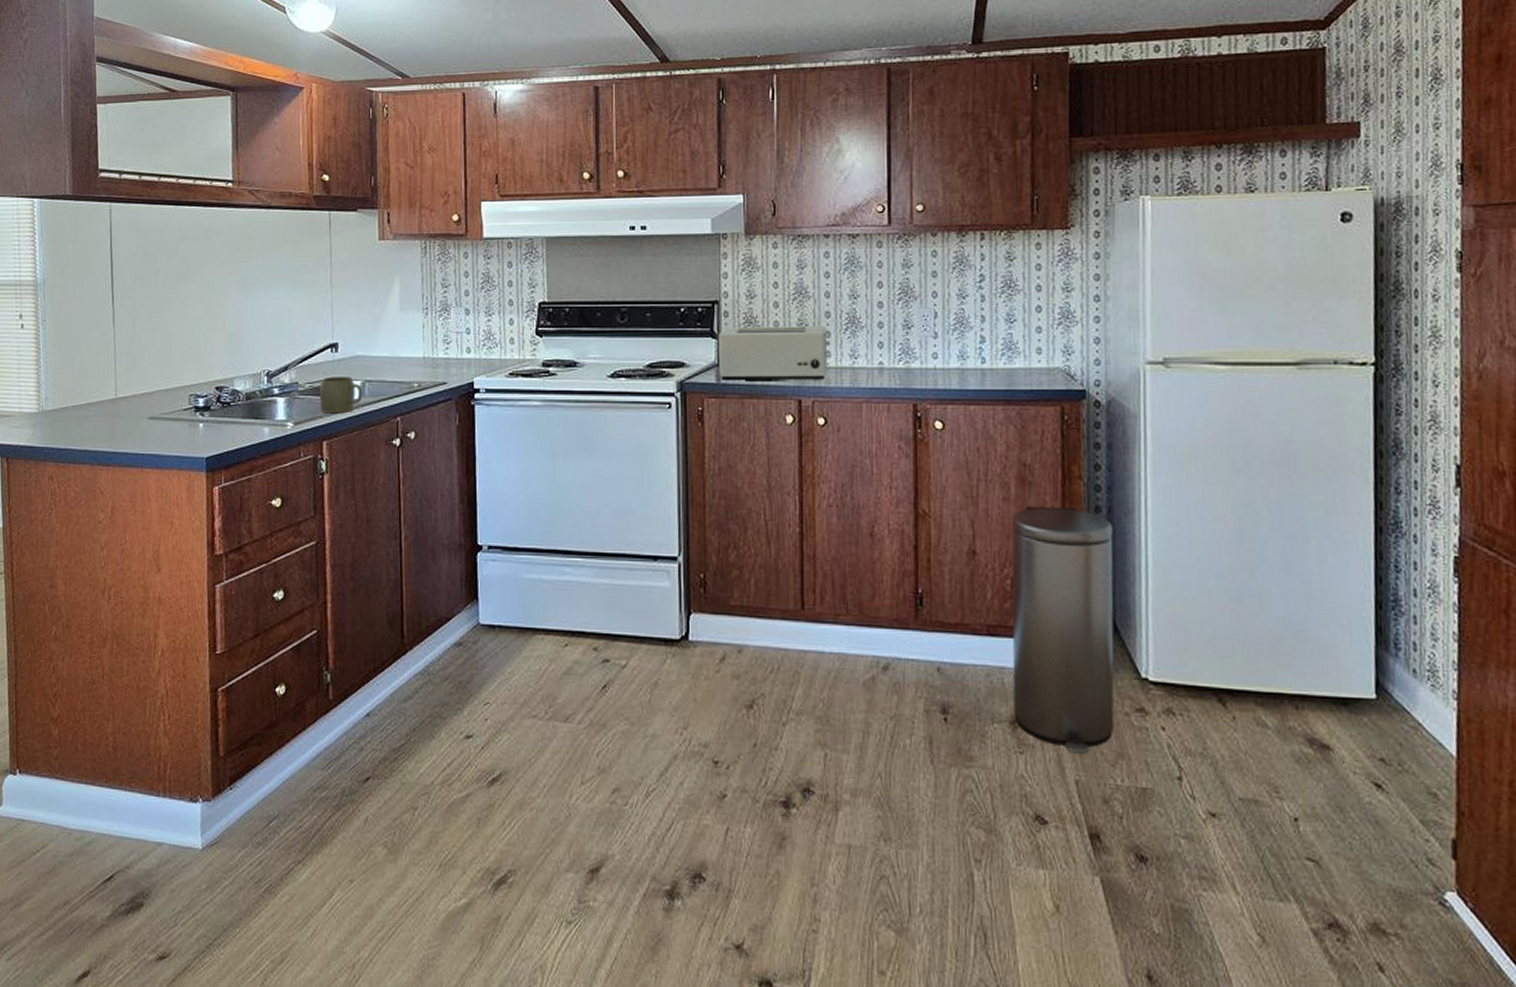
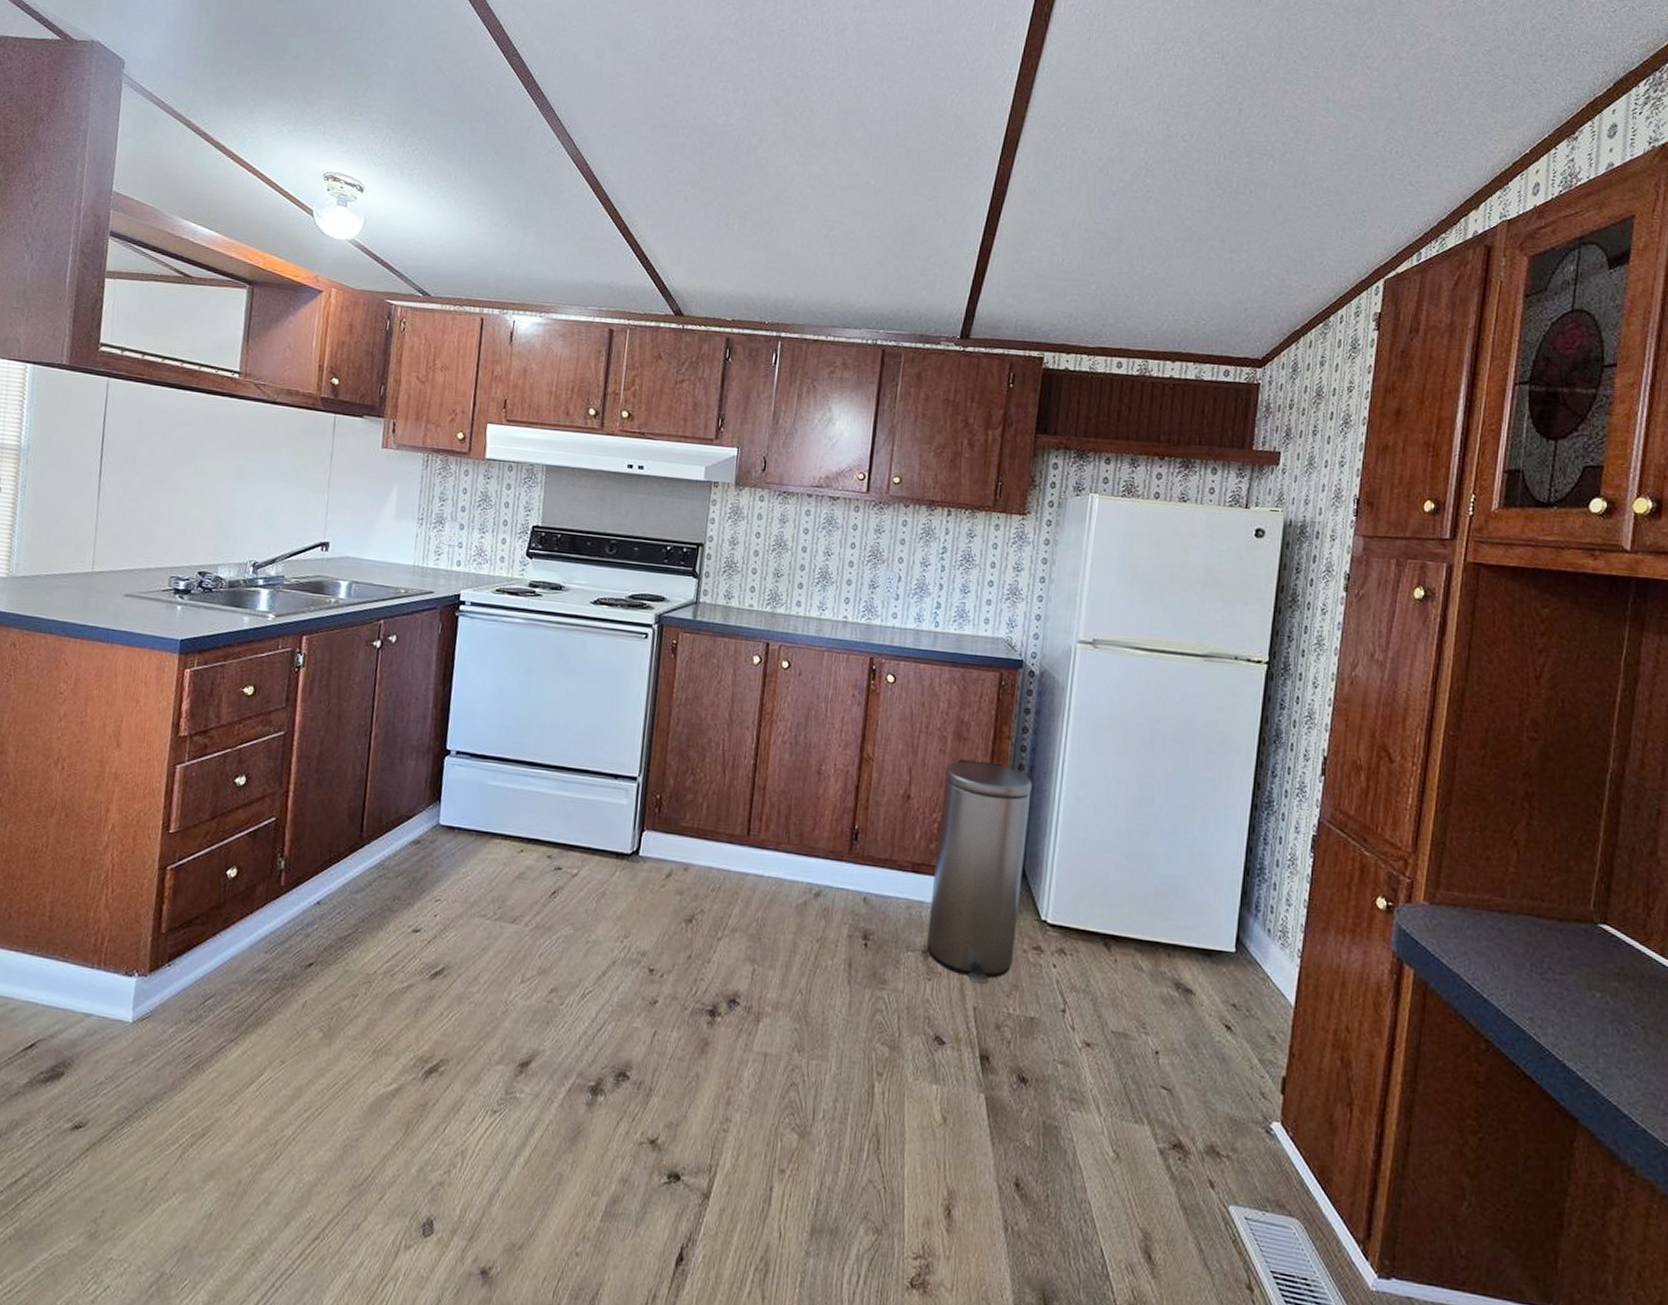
mug: present [319,377,363,414] -> none [304,574,349,611]
toaster: present [717,326,831,381] -> none [696,568,803,628]

